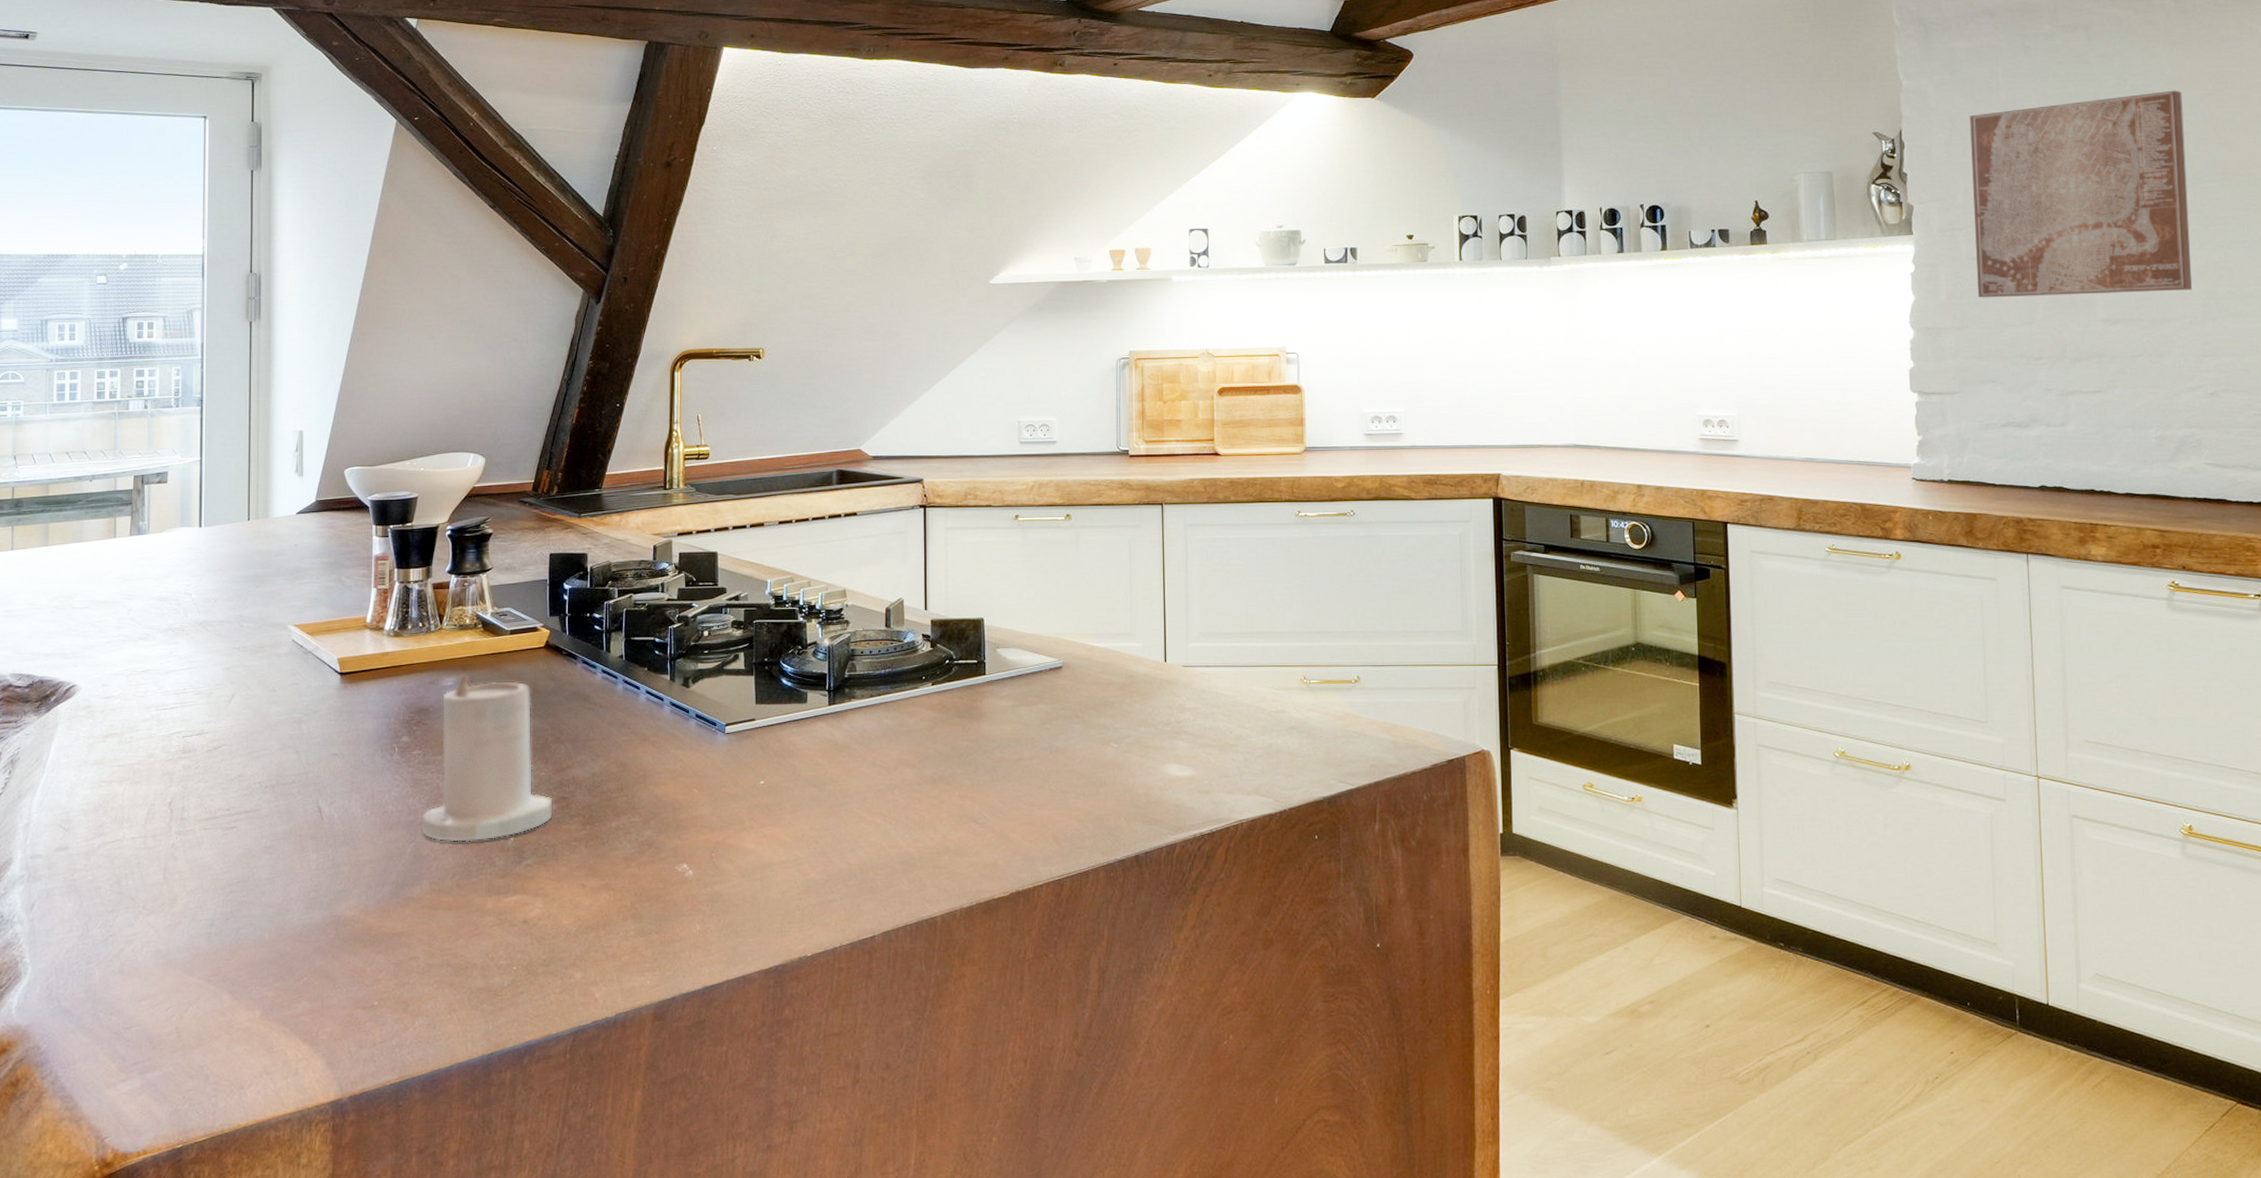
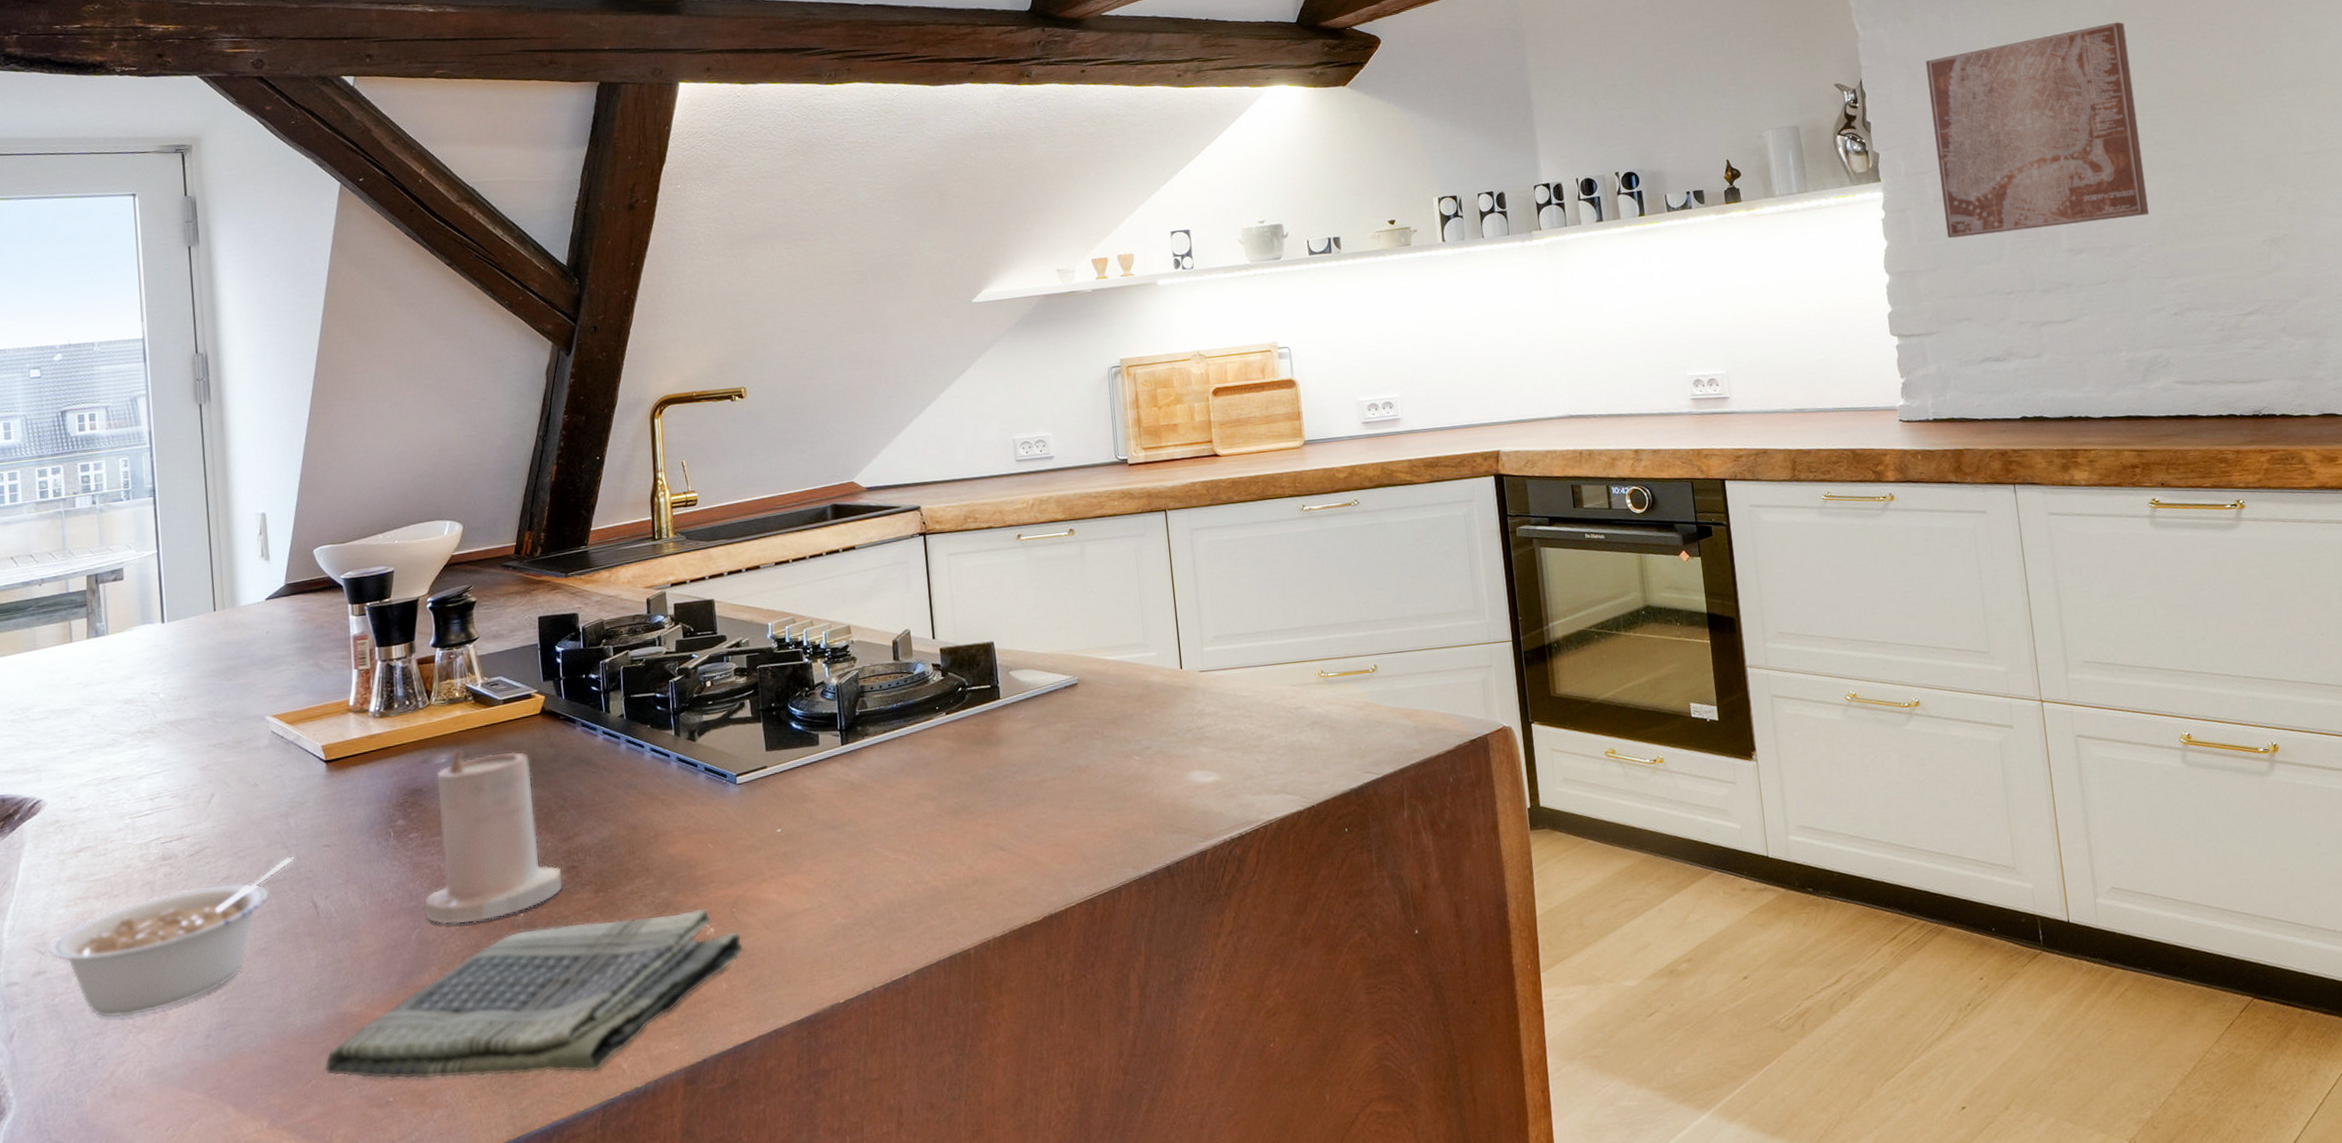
legume: none [72,761,304,898] -> present [48,856,294,1018]
dish towel: none [317,851,720,998] -> present [324,908,744,1080]

